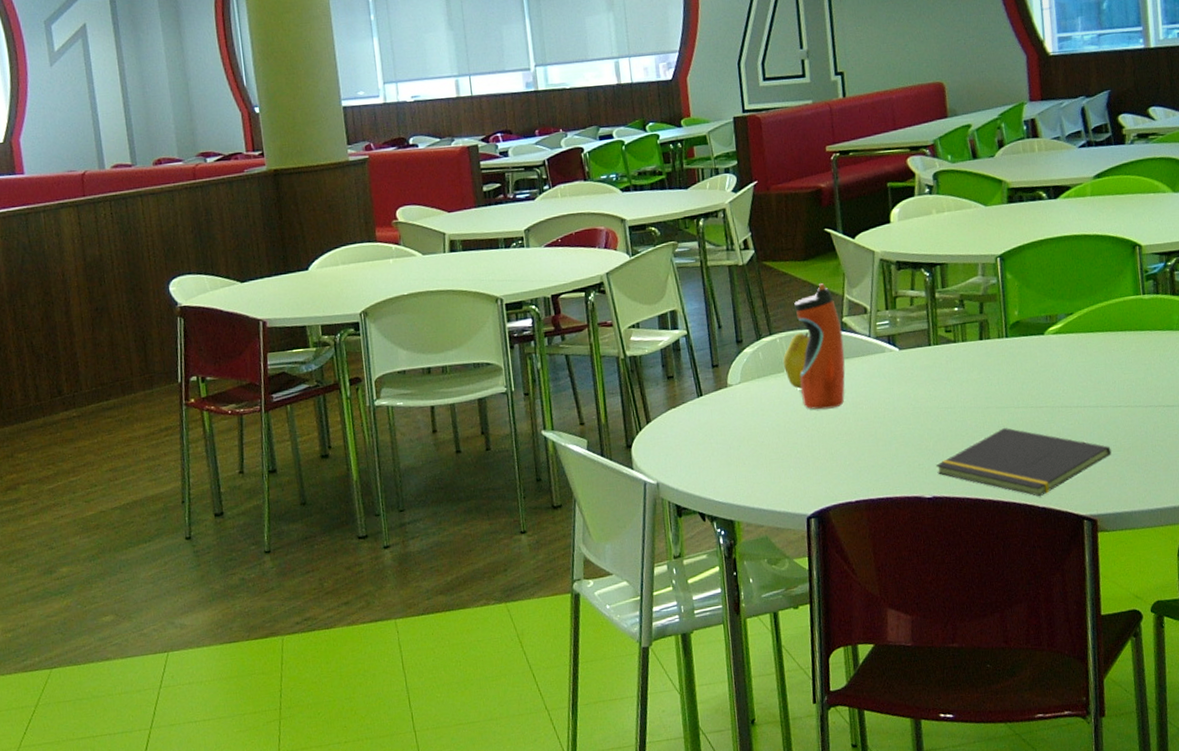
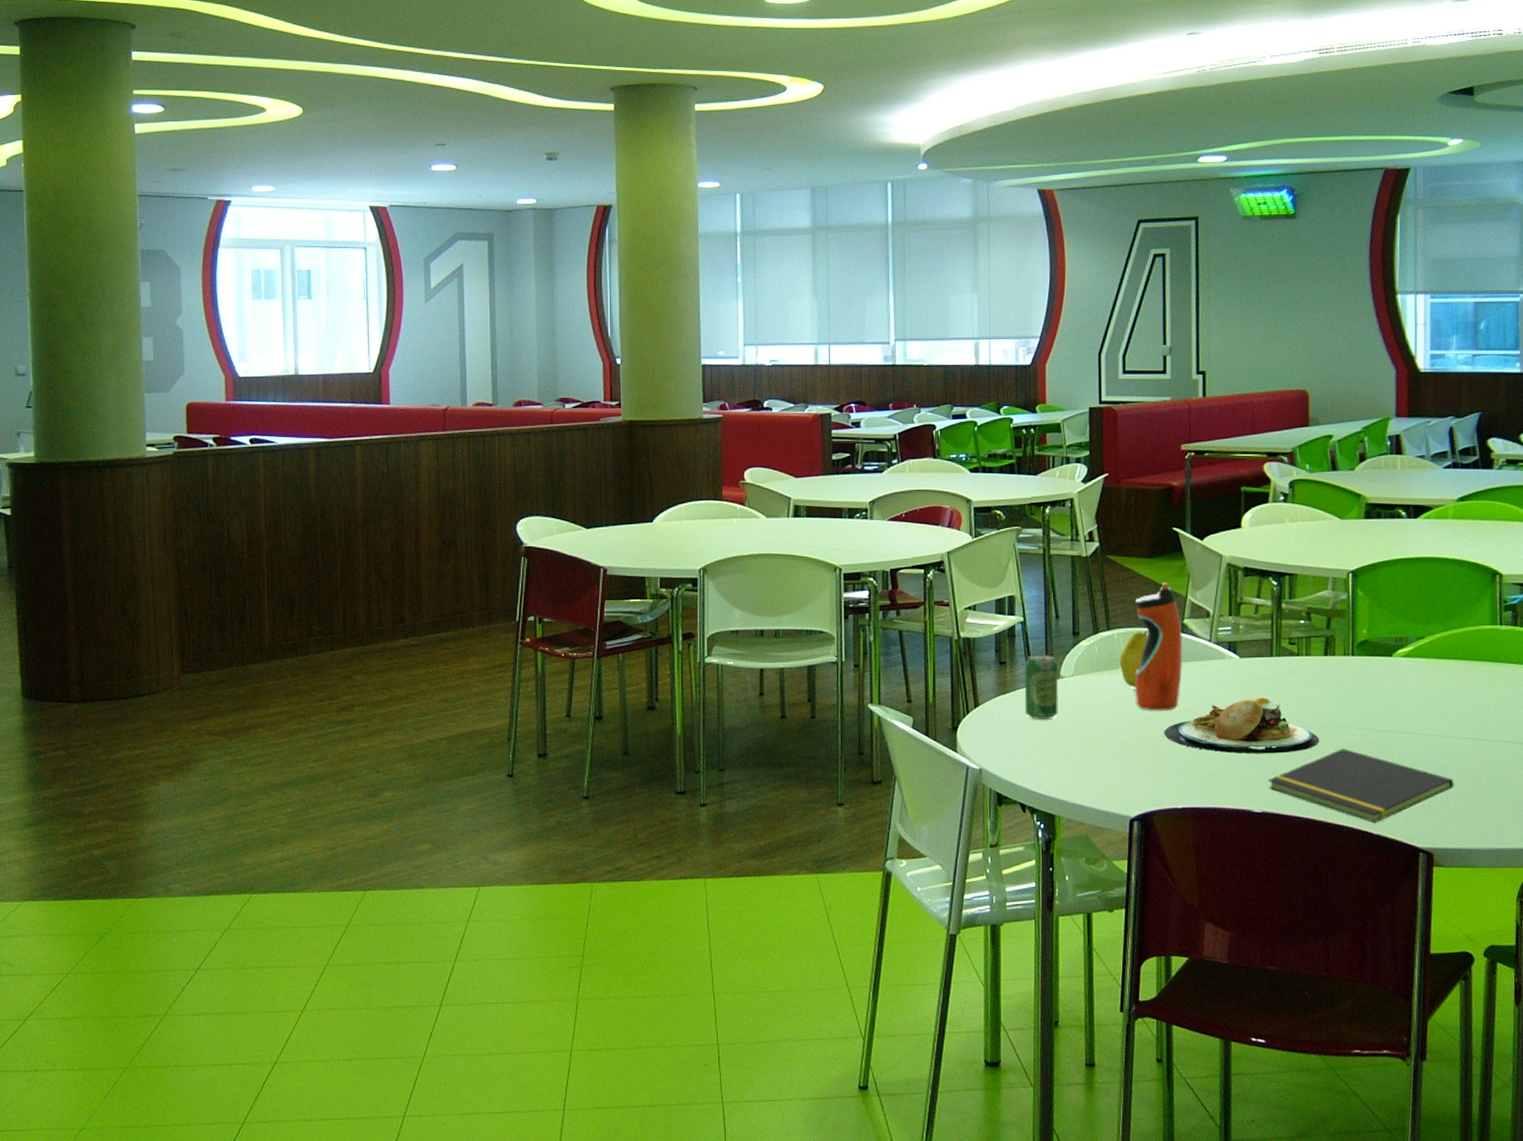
beverage can: none [692,364,729,430] -> present [1024,654,1058,720]
plate: none [832,386,982,444] -> present [1164,697,1320,754]

